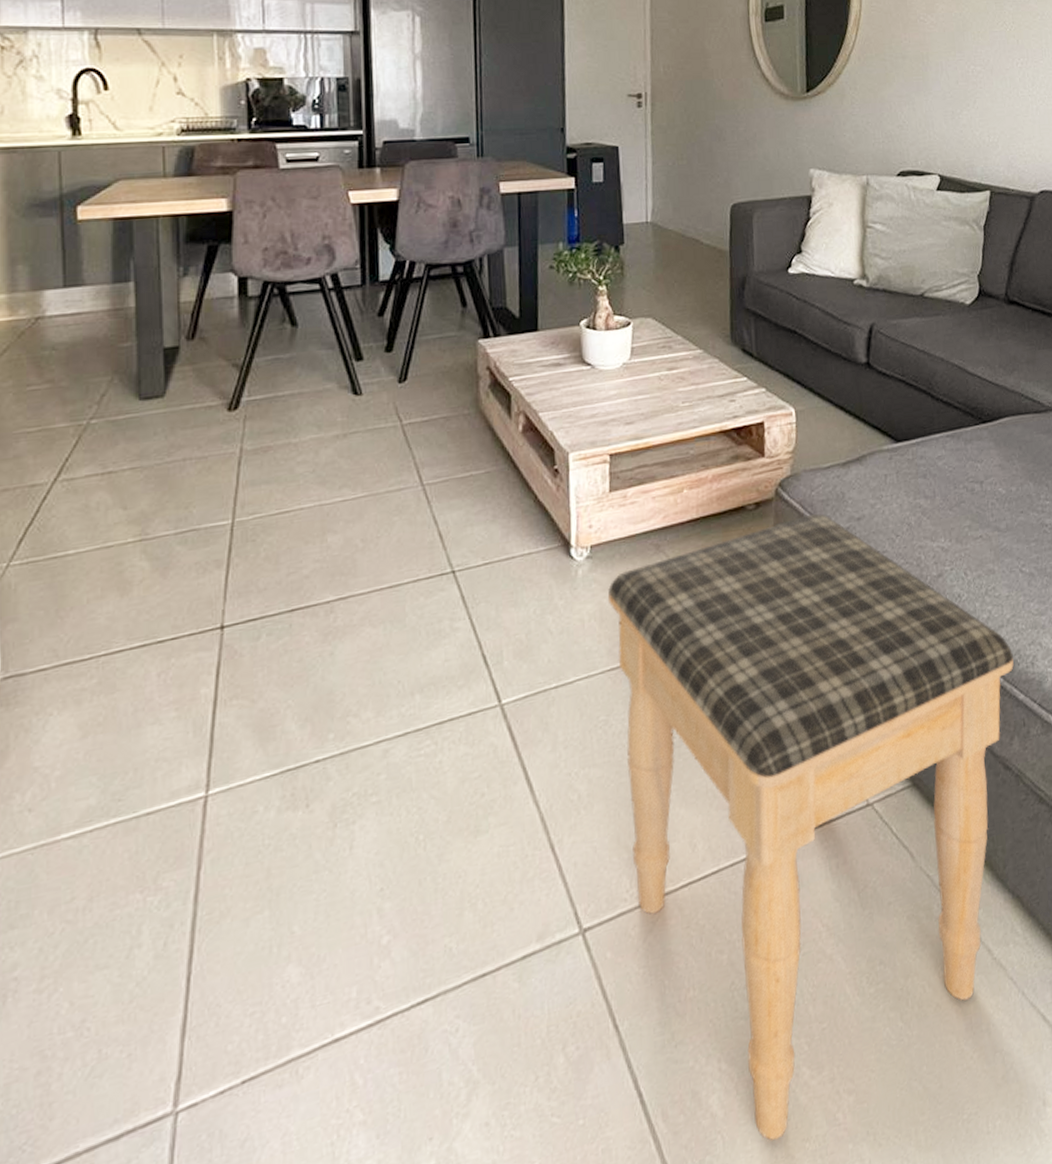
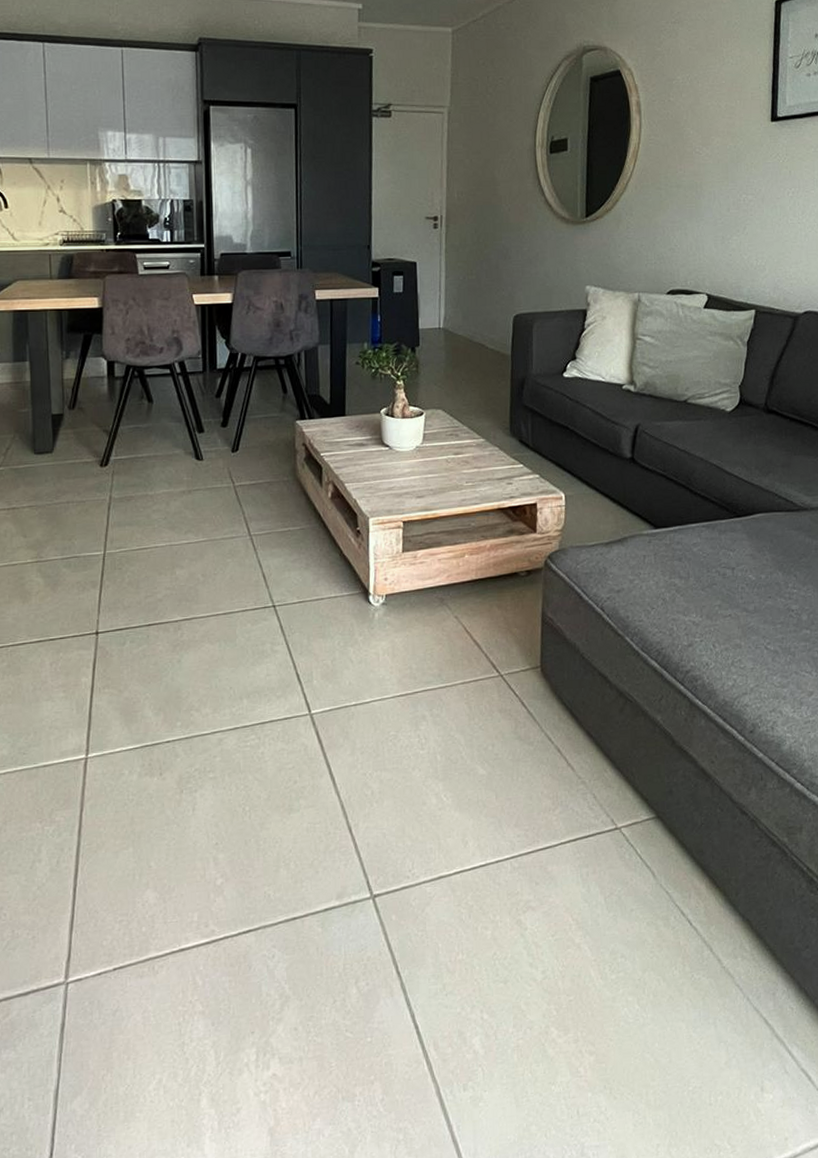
footstool: present [607,513,1014,1141] -> none [399,583,755,1080]

